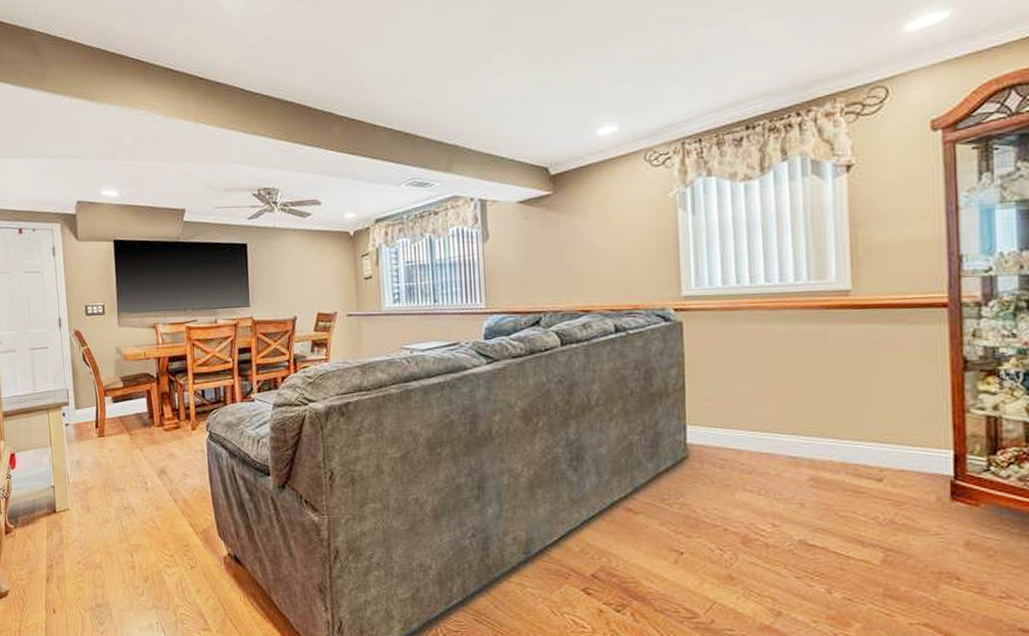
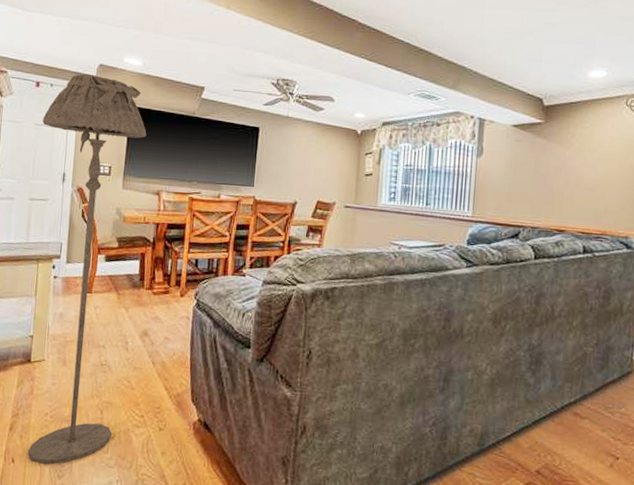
floor lamp: none [31,213,145,613] -> present [28,74,147,465]

